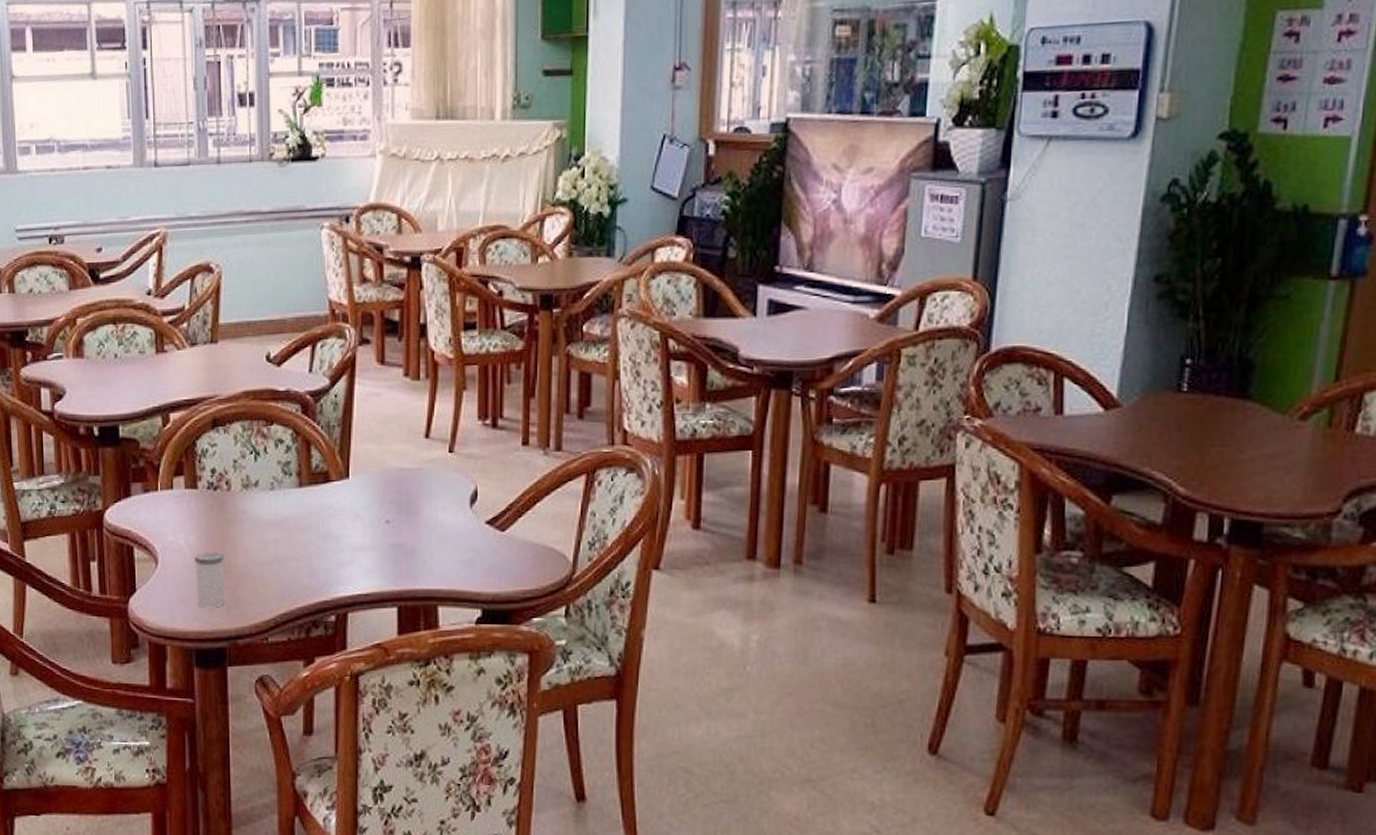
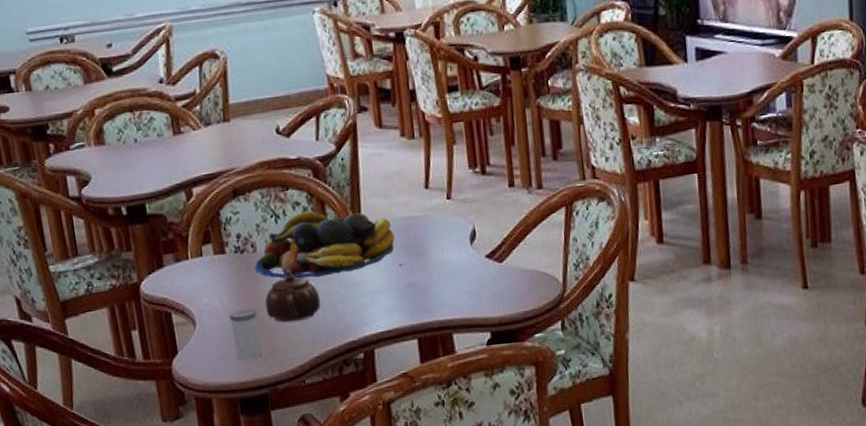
fruit bowl: none [226,451,384,525] -> present [254,211,395,279]
teapot: none [234,513,295,572] -> present [265,269,321,323]

